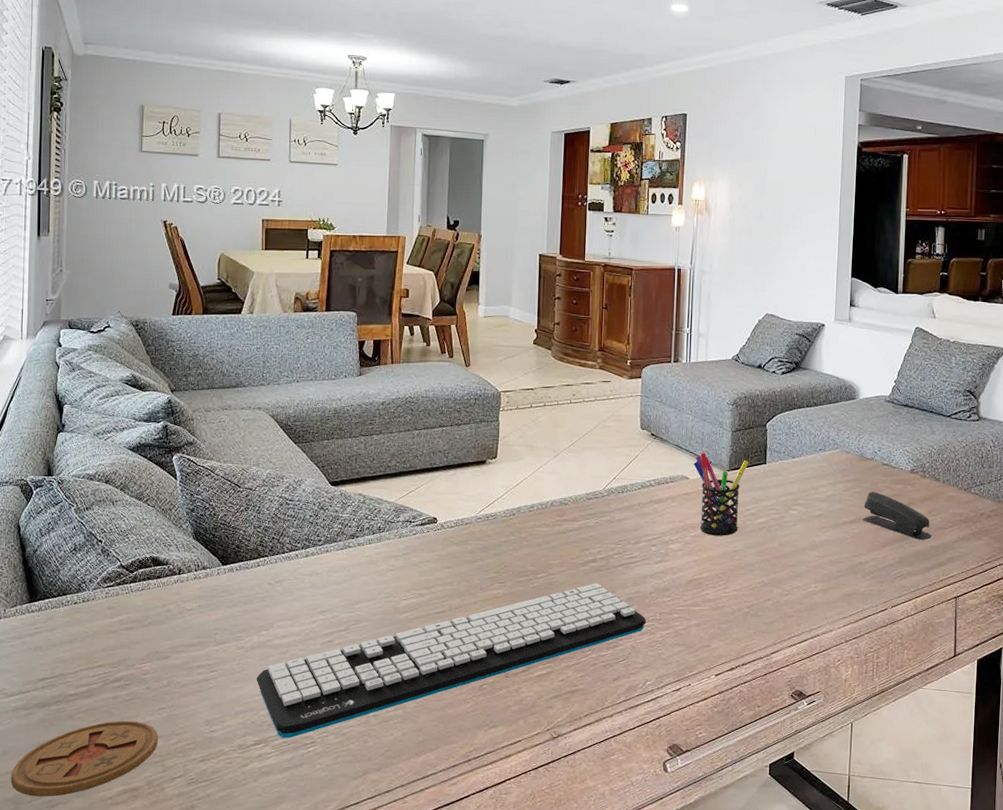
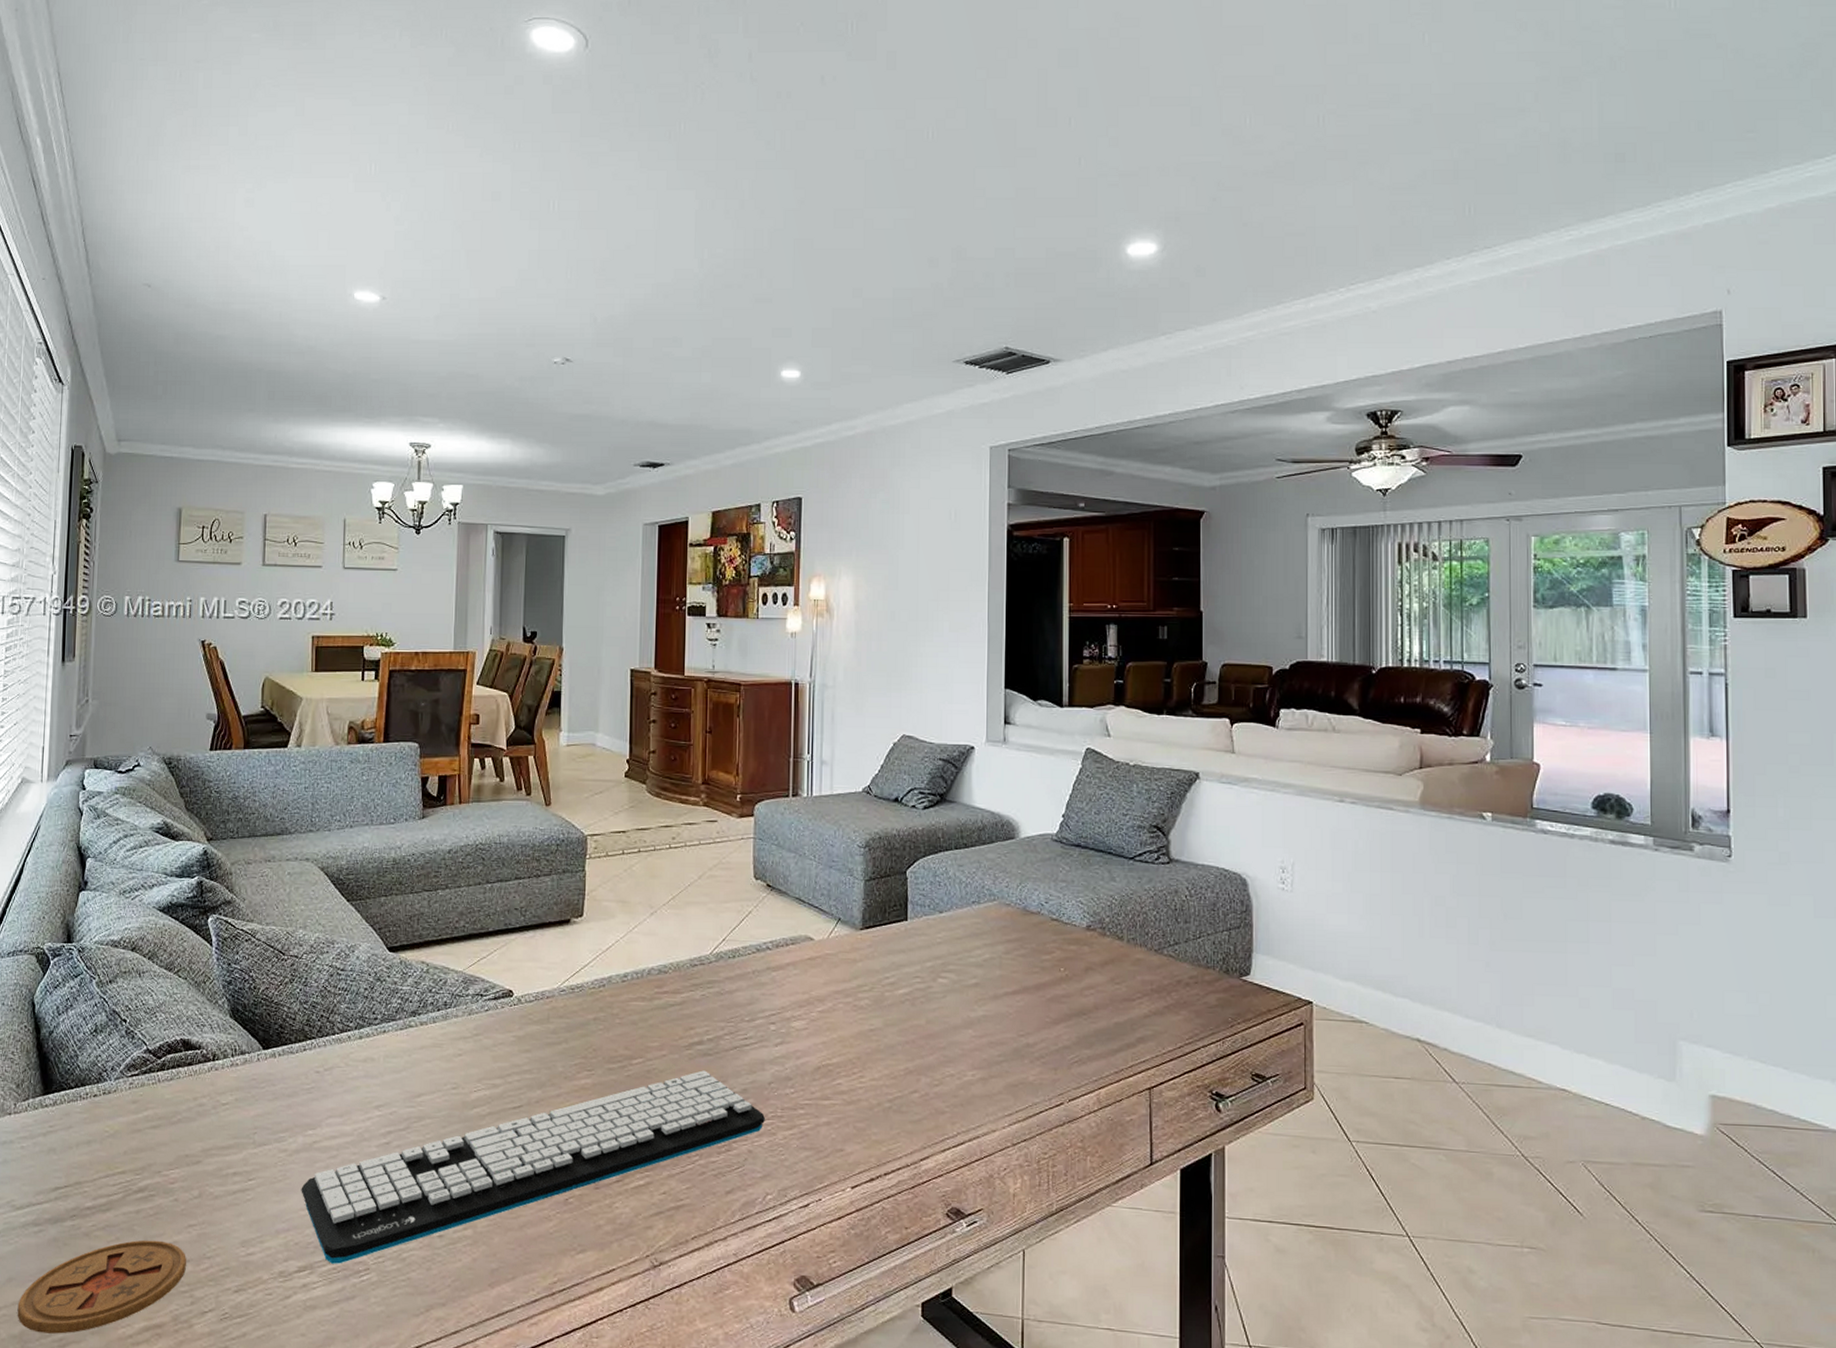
pen holder: present [693,452,749,536] -> none [818,907,887,1011]
stapler: present [863,491,932,540] -> none [1029,953,1117,1015]

